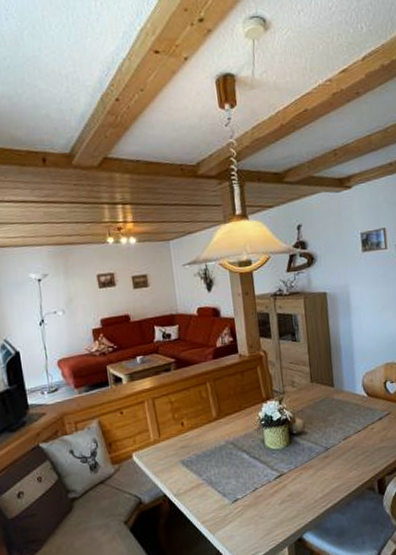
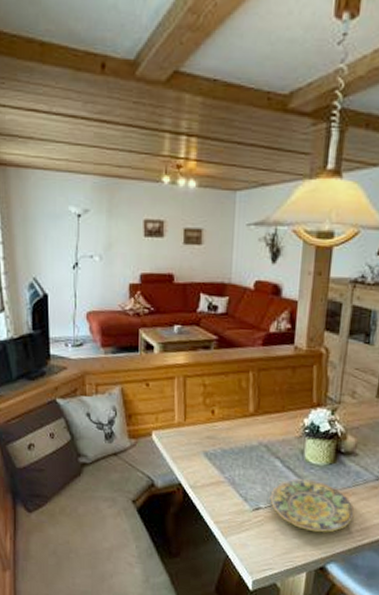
plate: none [244,463,316,509] -> present [270,479,355,533]

